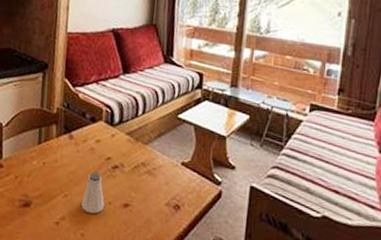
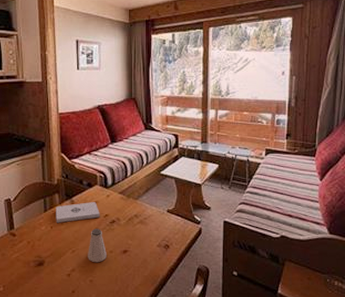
notepad: none [50,139,102,160] -> present [56,202,100,223]

